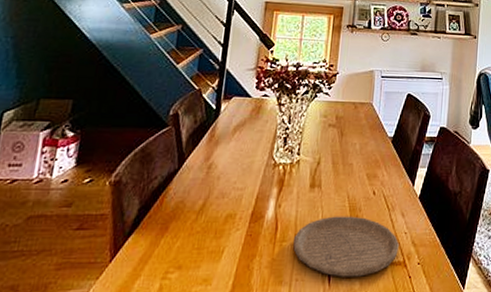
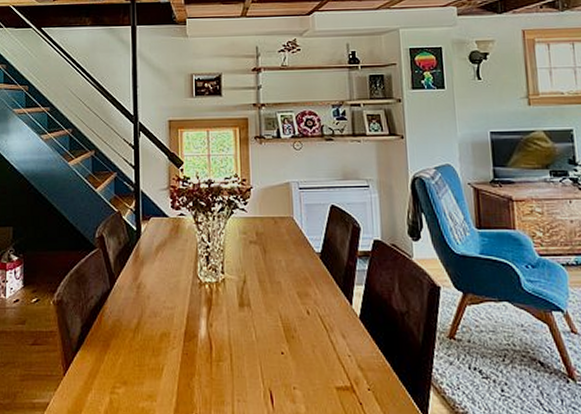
plate: present [293,216,399,277] -> none [230,336,344,401]

